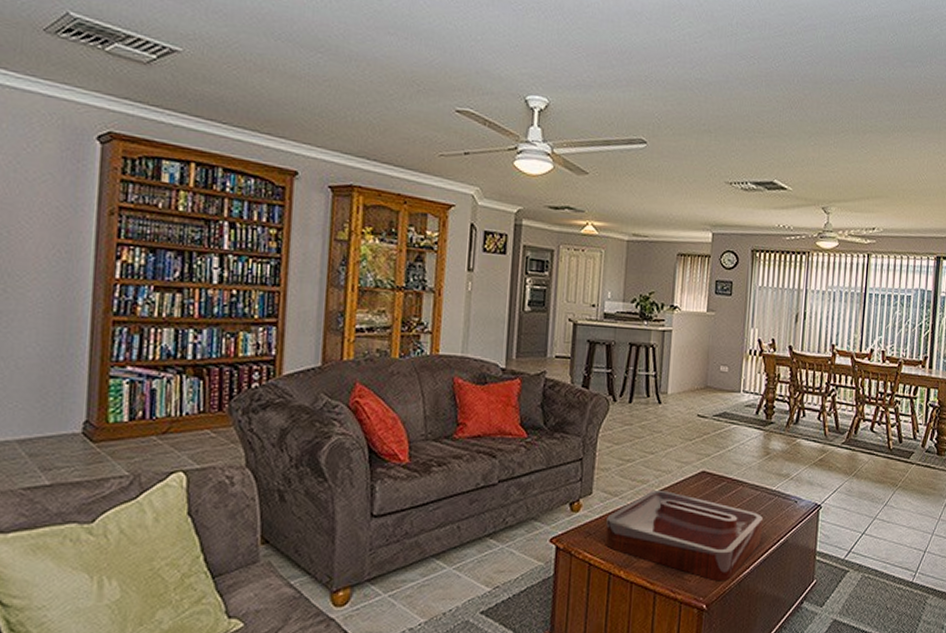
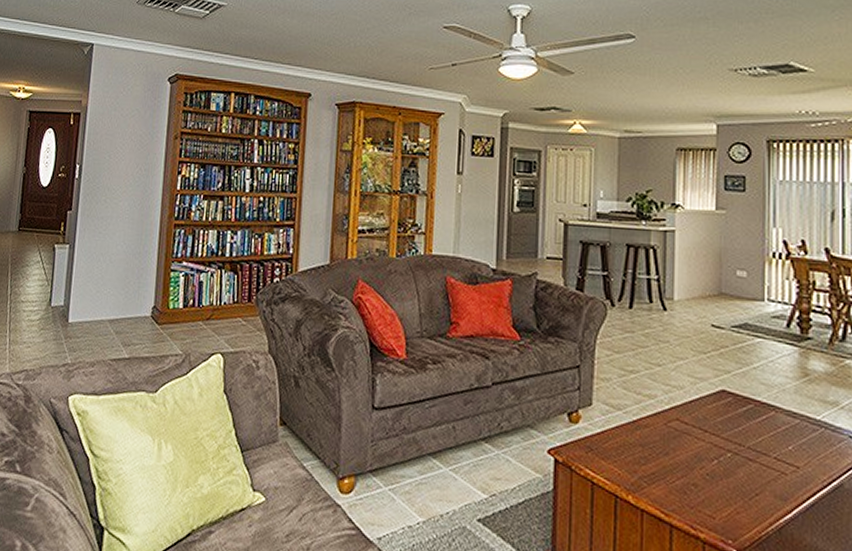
decorative tray: present [605,489,763,582] -> none [609,406,805,525]

